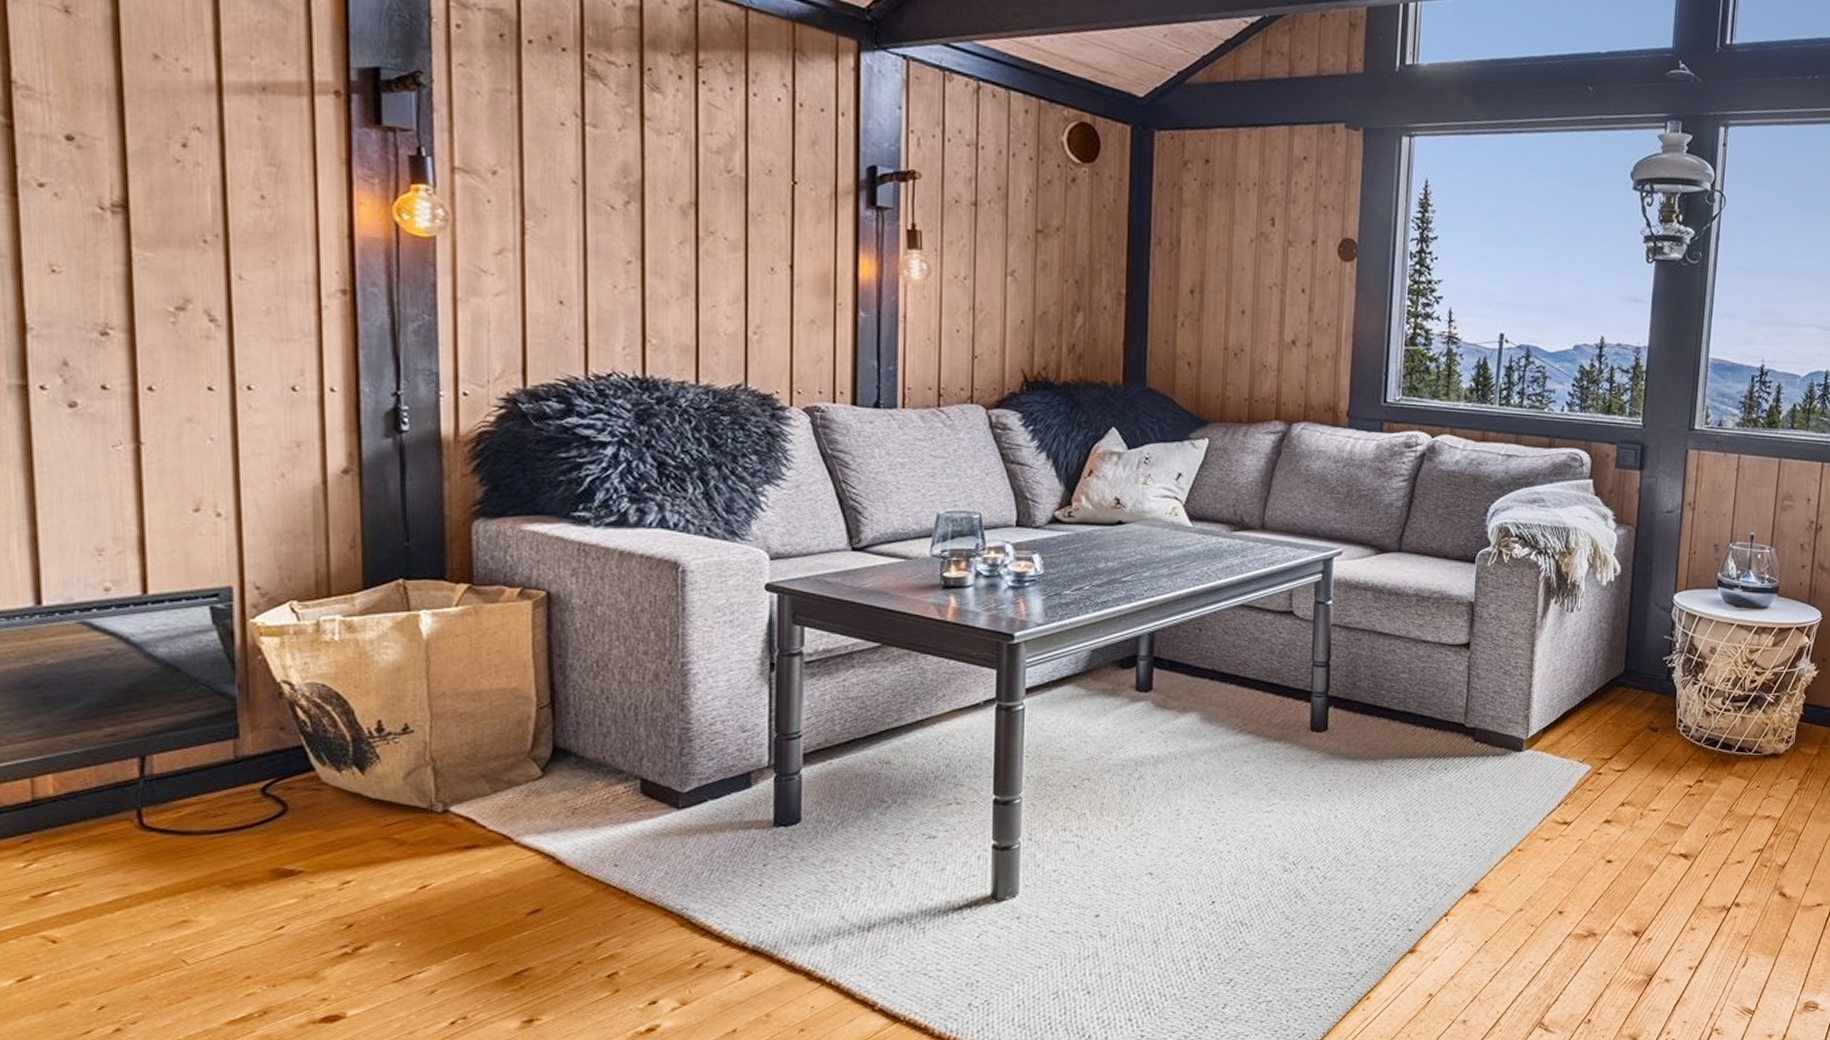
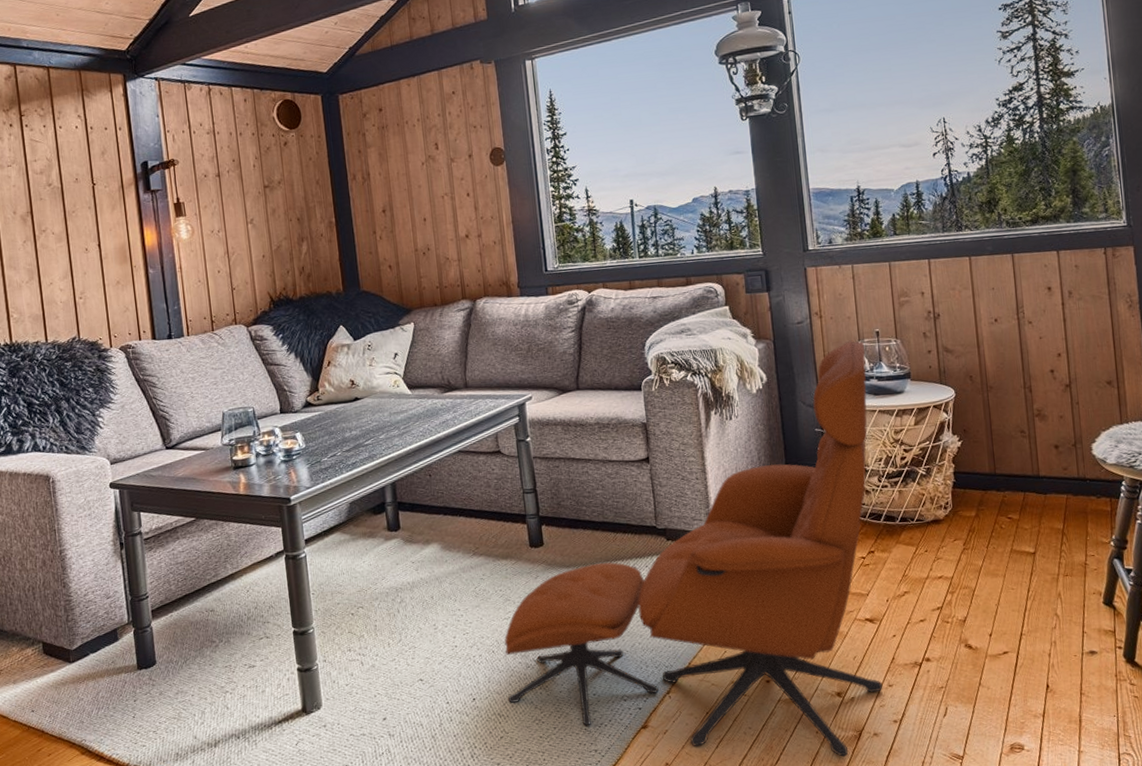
armchair: none [1255,540,1735,1002] -> present [504,340,883,757]

